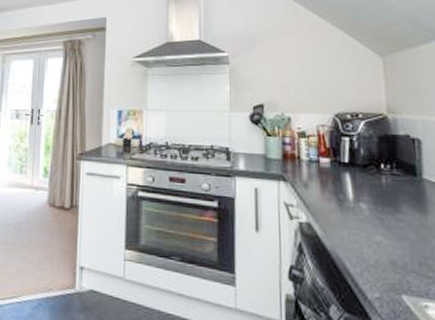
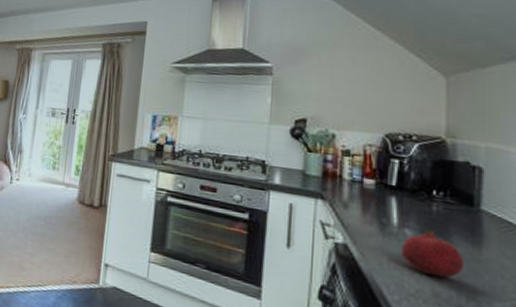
fruit: none [358,201,414,246] -> present [401,229,463,278]

